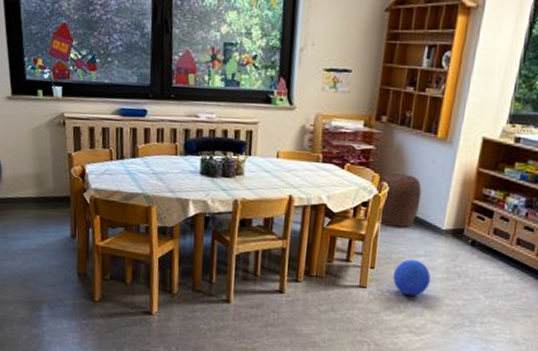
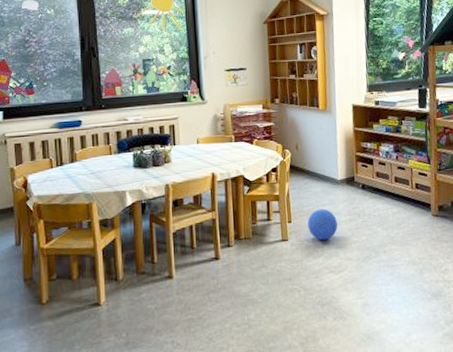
stool: present [378,173,422,228] -> none [282,141,317,185]

